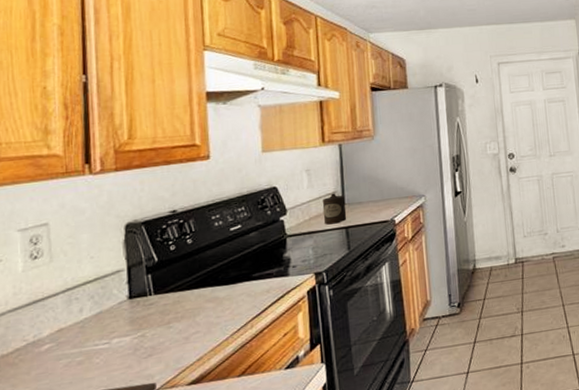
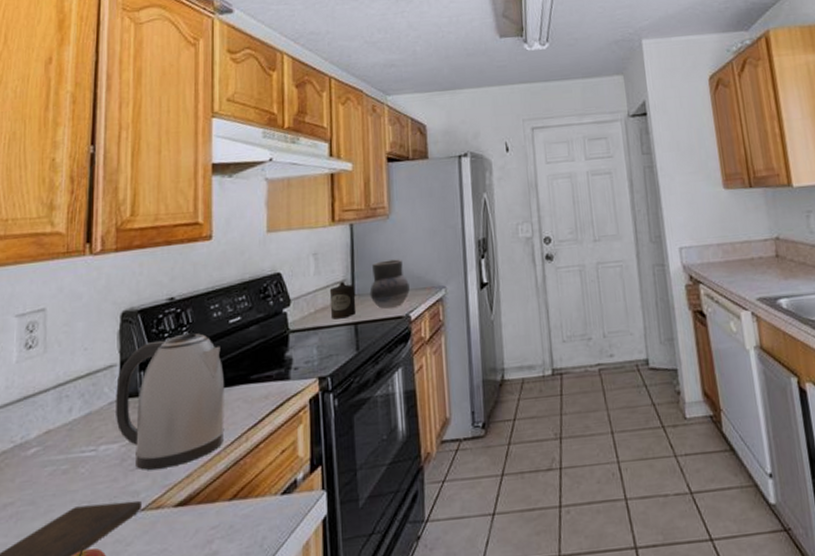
kettle: none [125,240,231,357] -> present [116,332,225,470]
ceramic jug: none [358,173,394,215] -> present [369,259,410,309]

